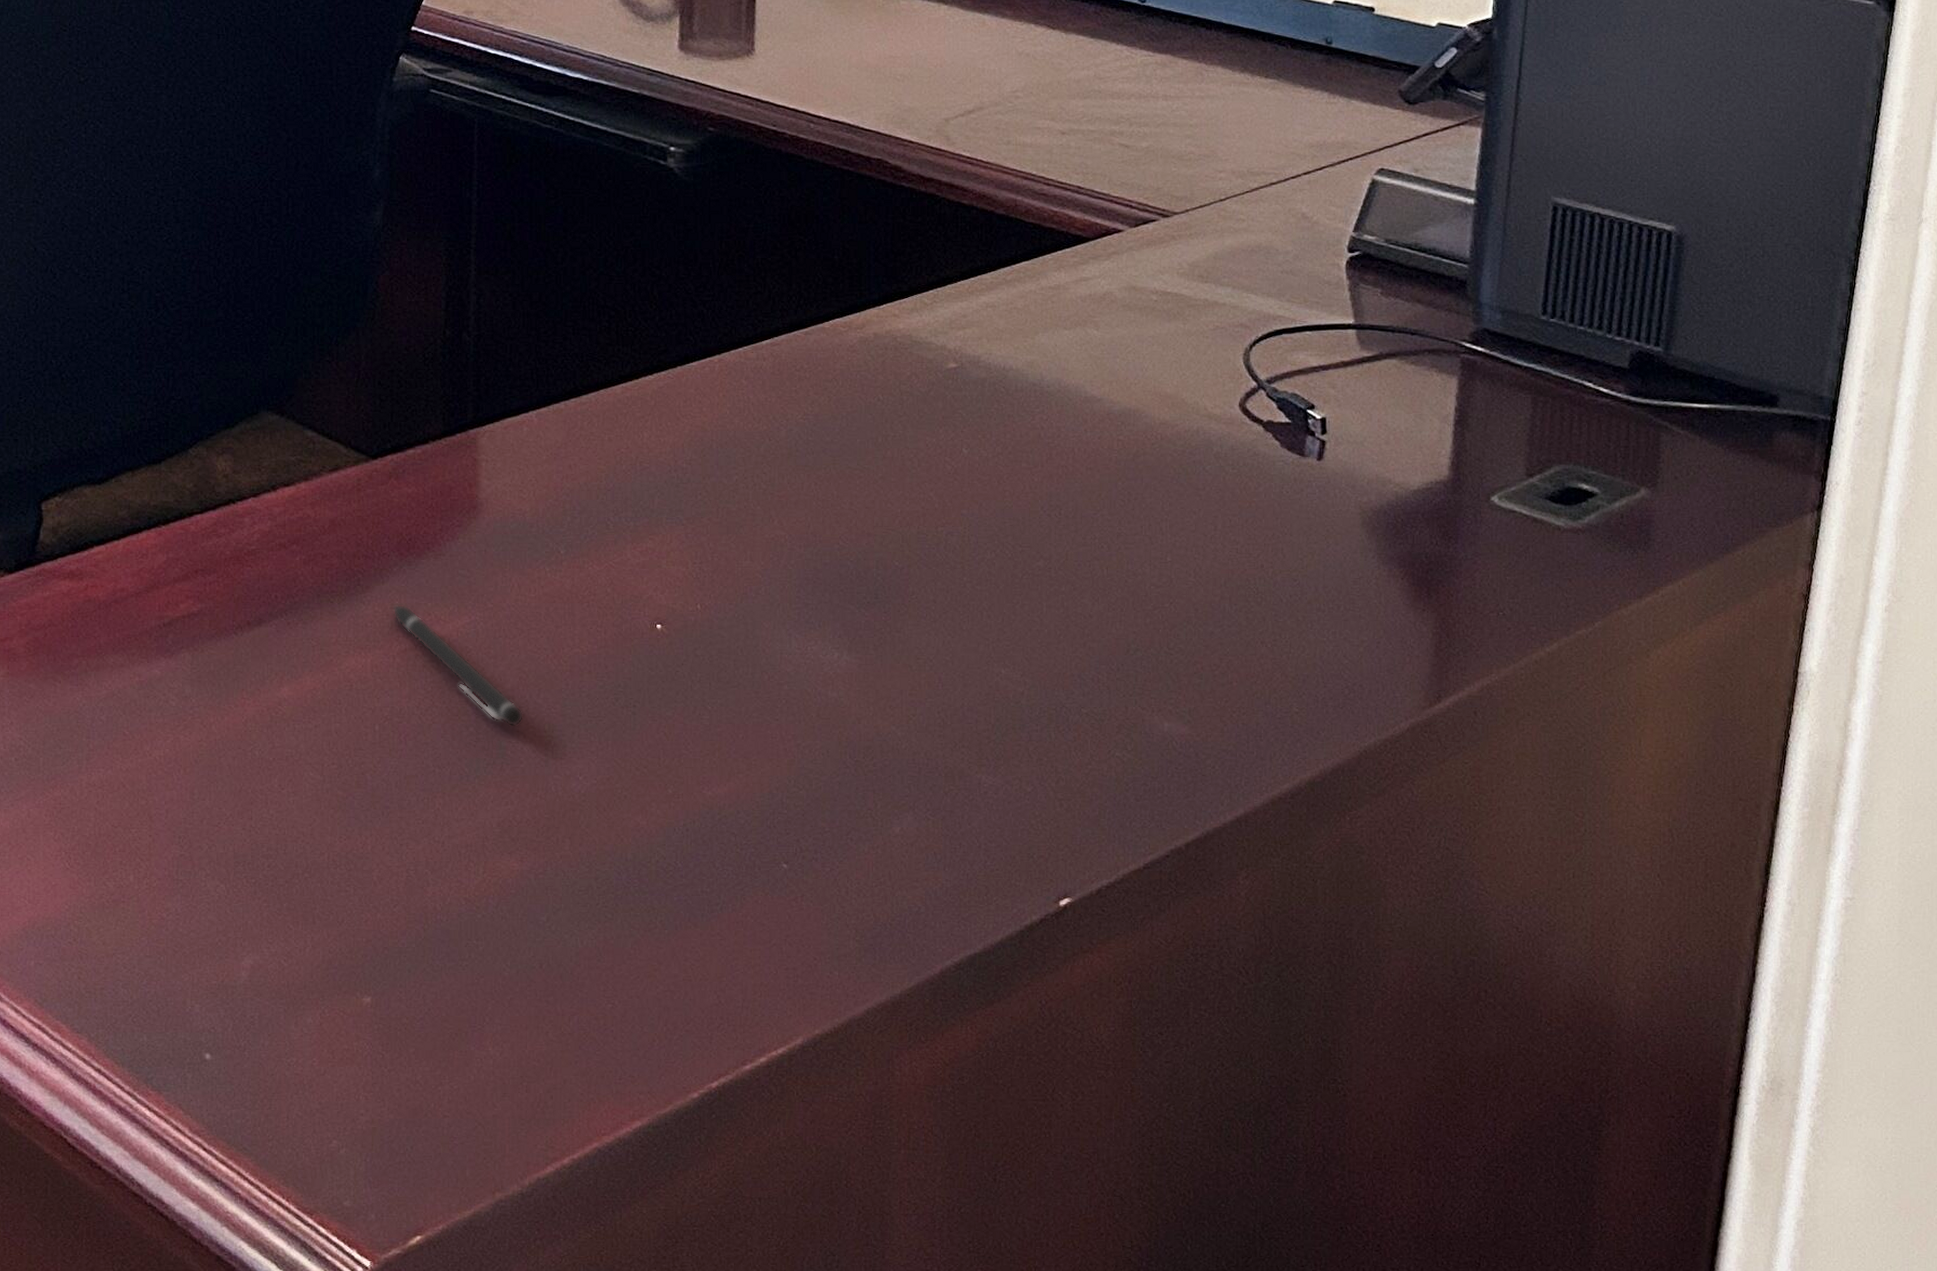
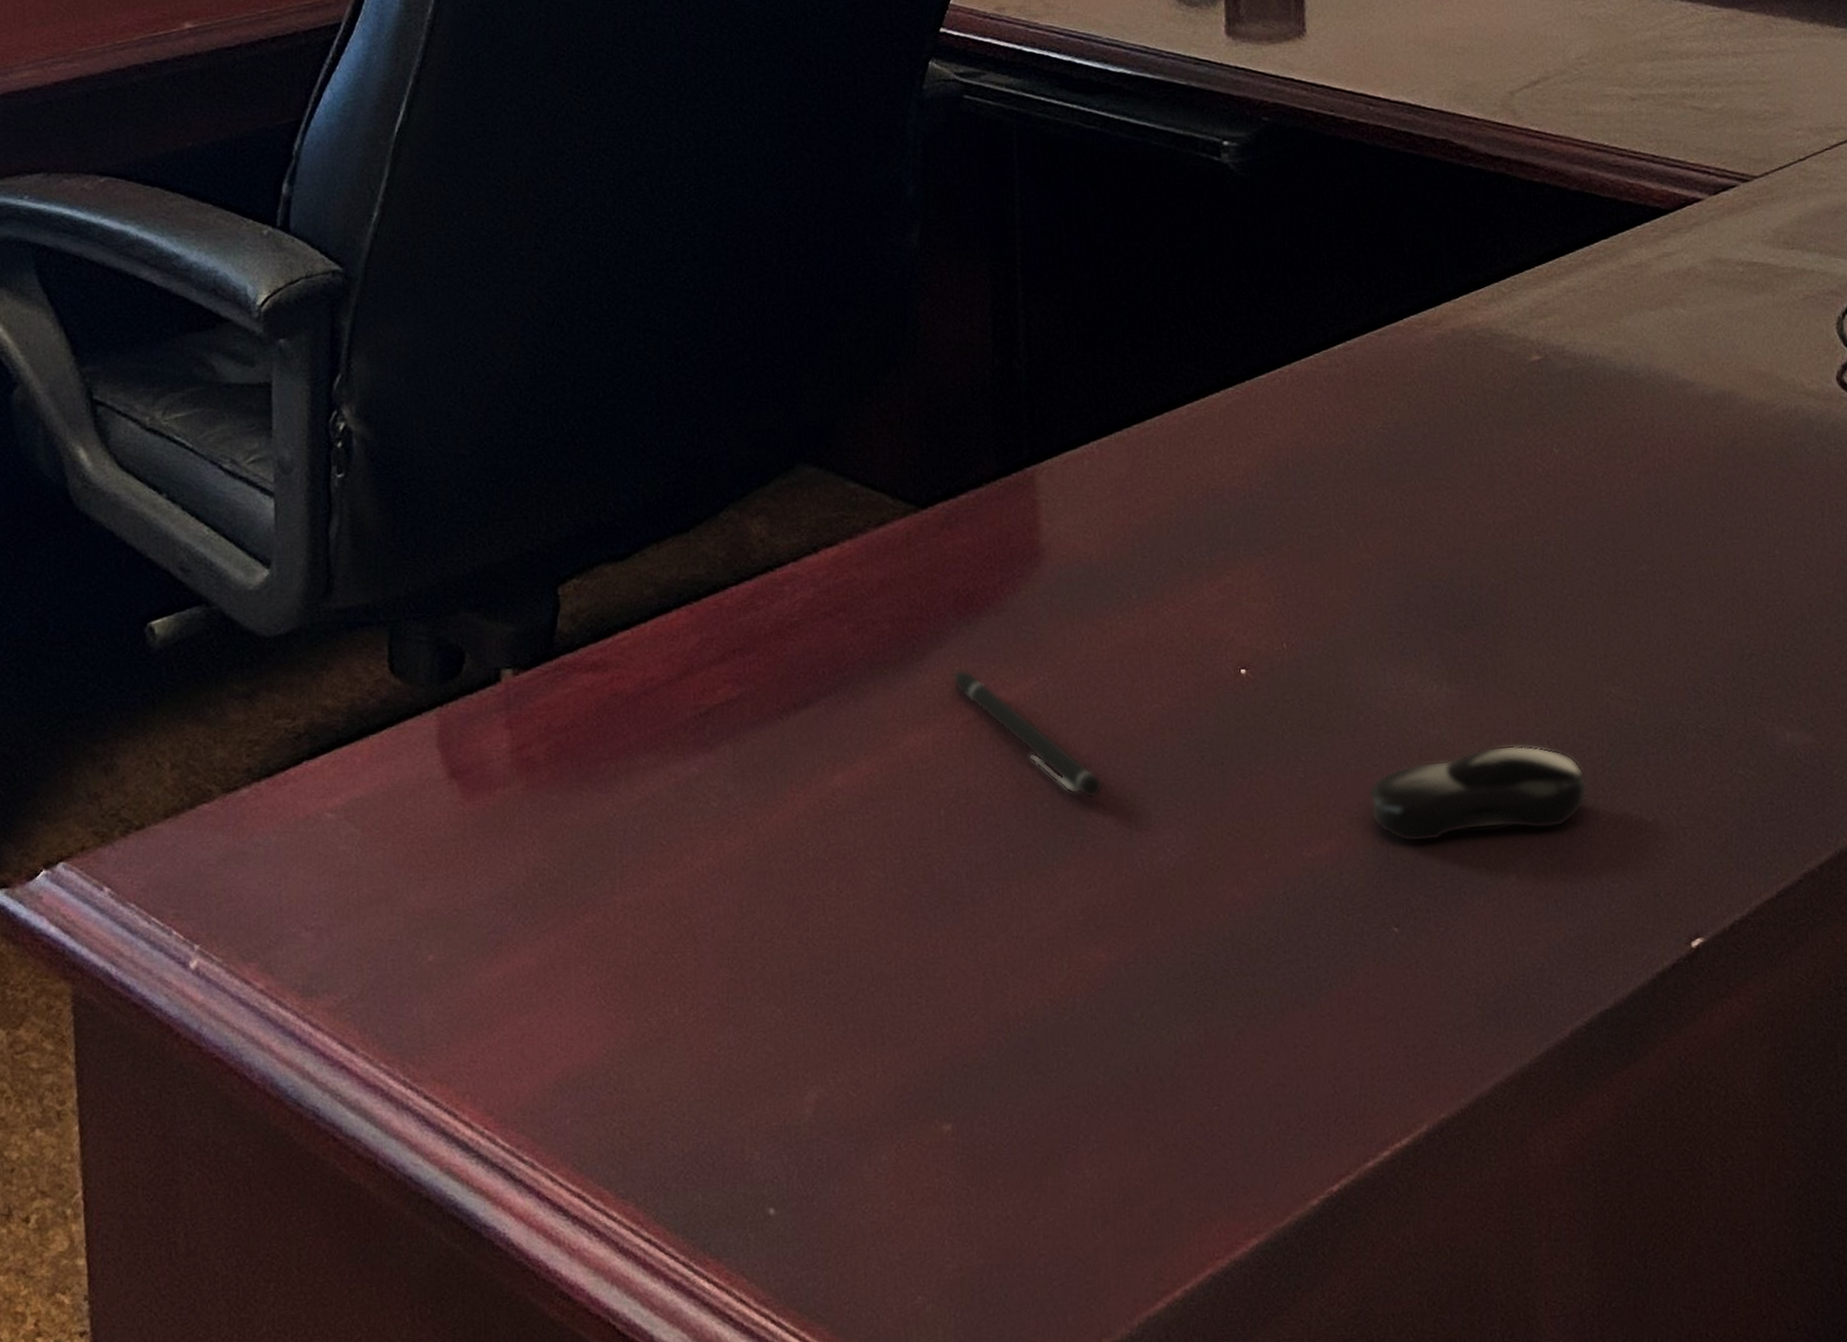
computer mouse: none [767,712,972,791] -> present [1368,745,1587,843]

